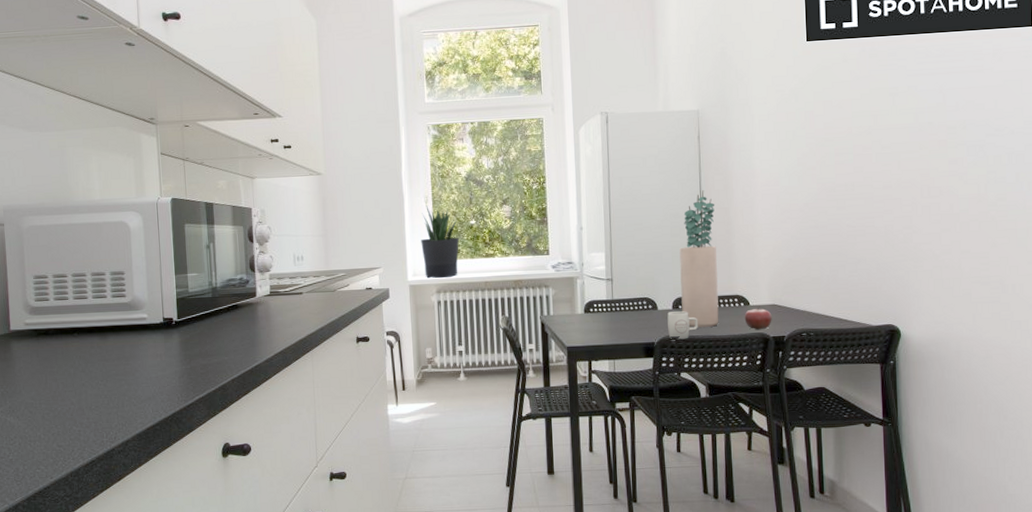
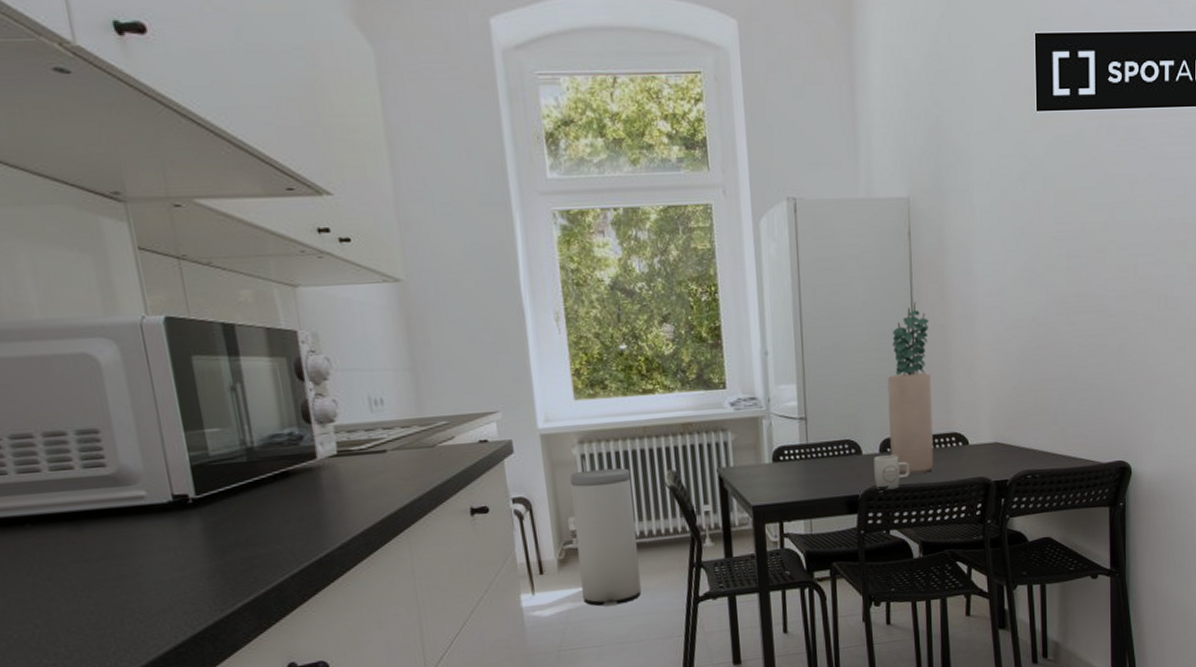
planter: present [421,206,459,278] -> none [551,325,607,424]
pedal bin: none [428,312,478,420] -> present [569,467,641,607]
fruit: present [744,305,772,330] -> none [963,444,994,474]

